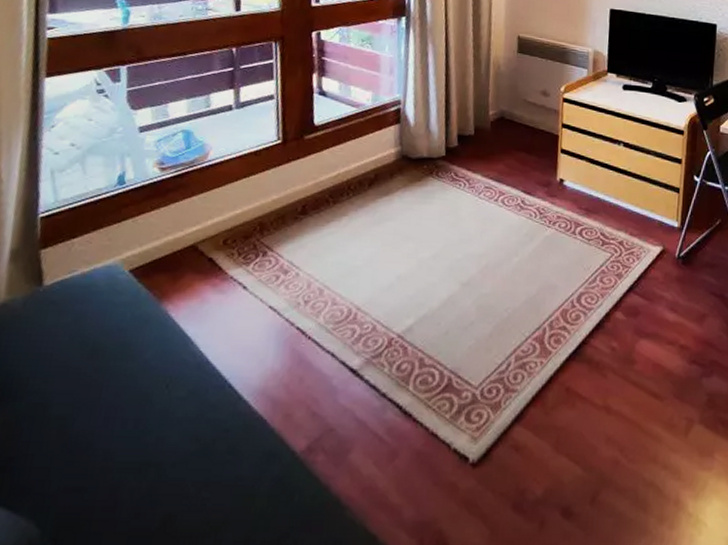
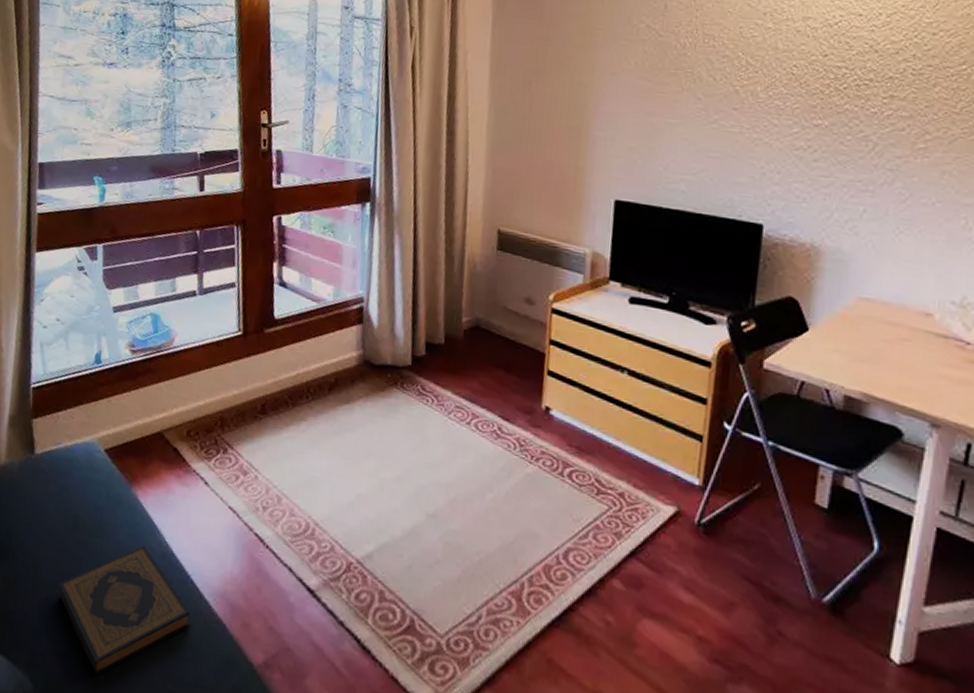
hardback book: none [72,359,229,501] -> present [57,545,191,675]

